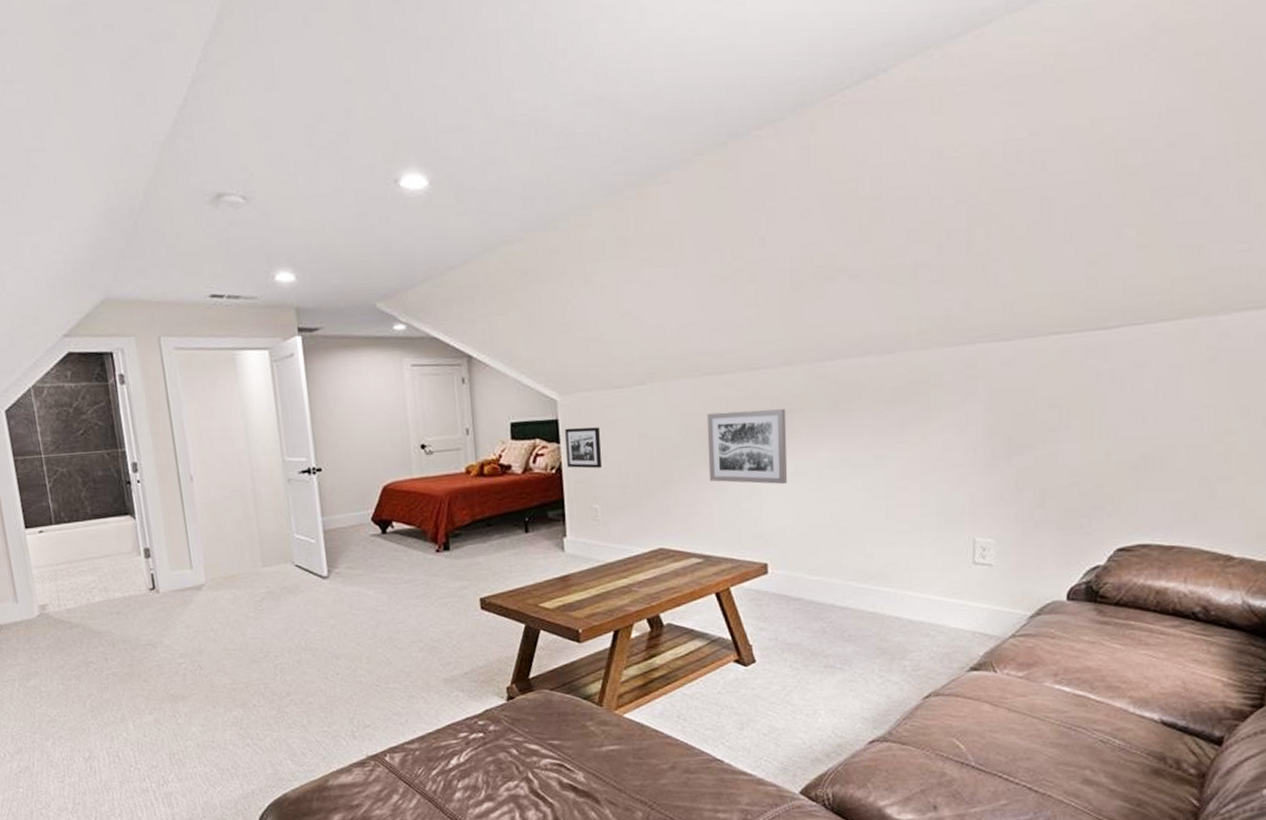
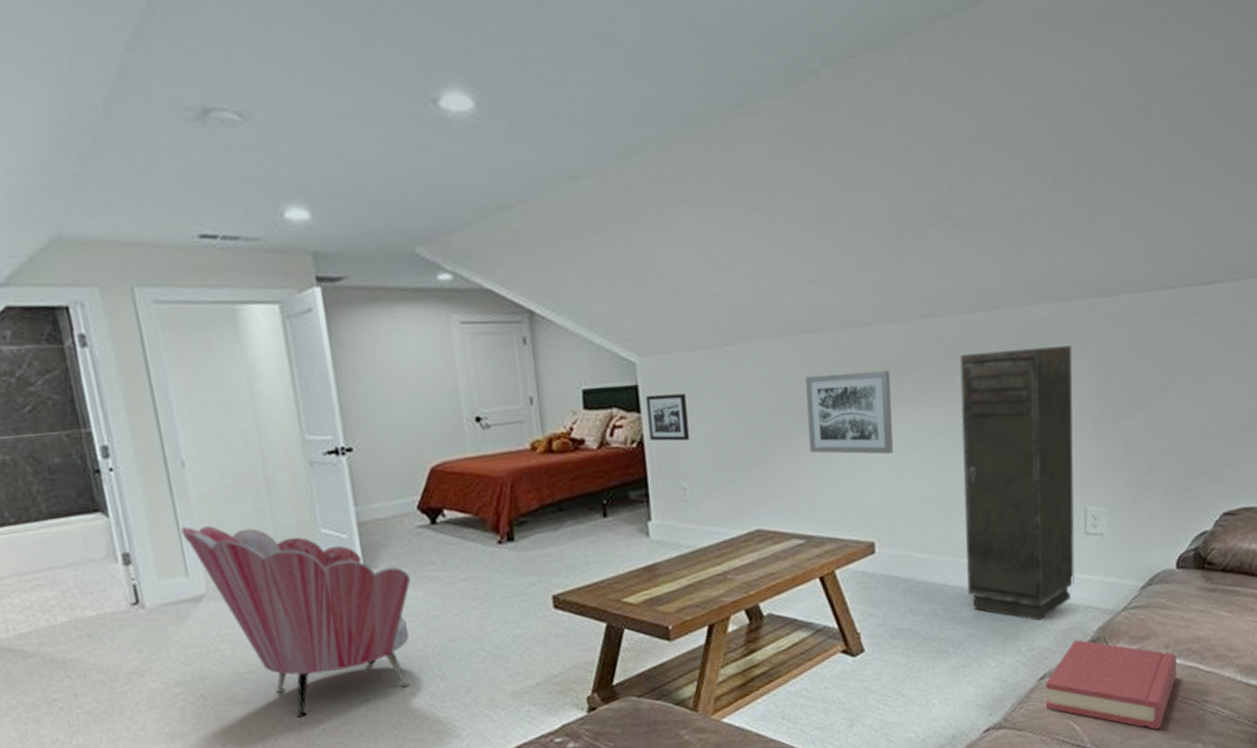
armchair: none [188,529,364,689] -> present [181,526,411,718]
storage cabinet: none [853,387,964,643] -> present [960,345,1075,621]
hardback book: none [931,663,1066,754] -> present [1046,639,1177,730]

